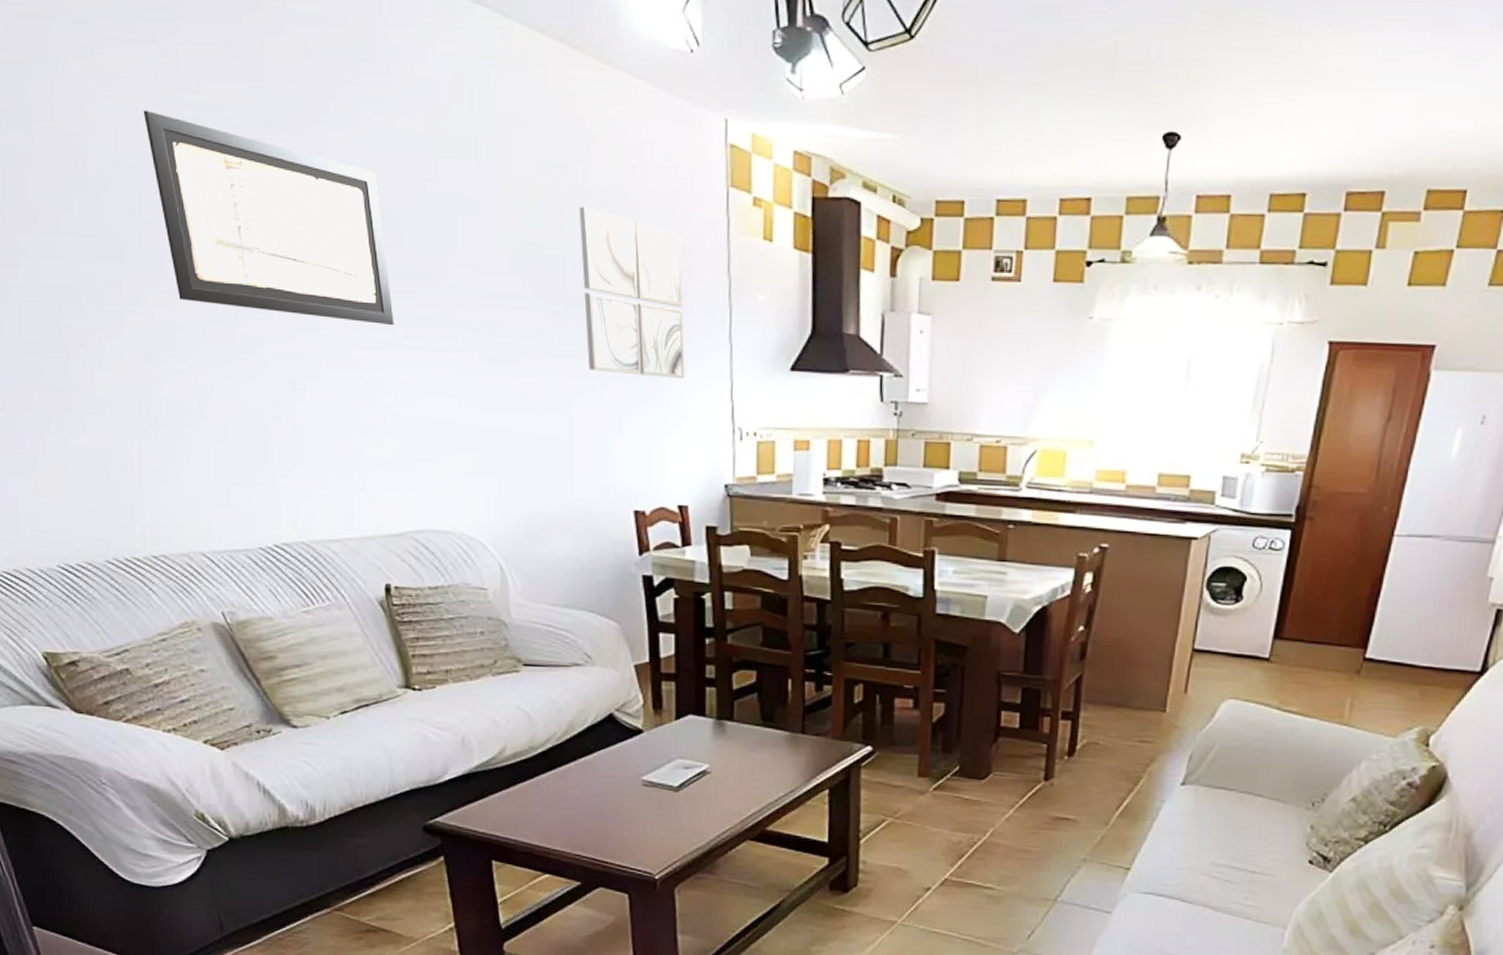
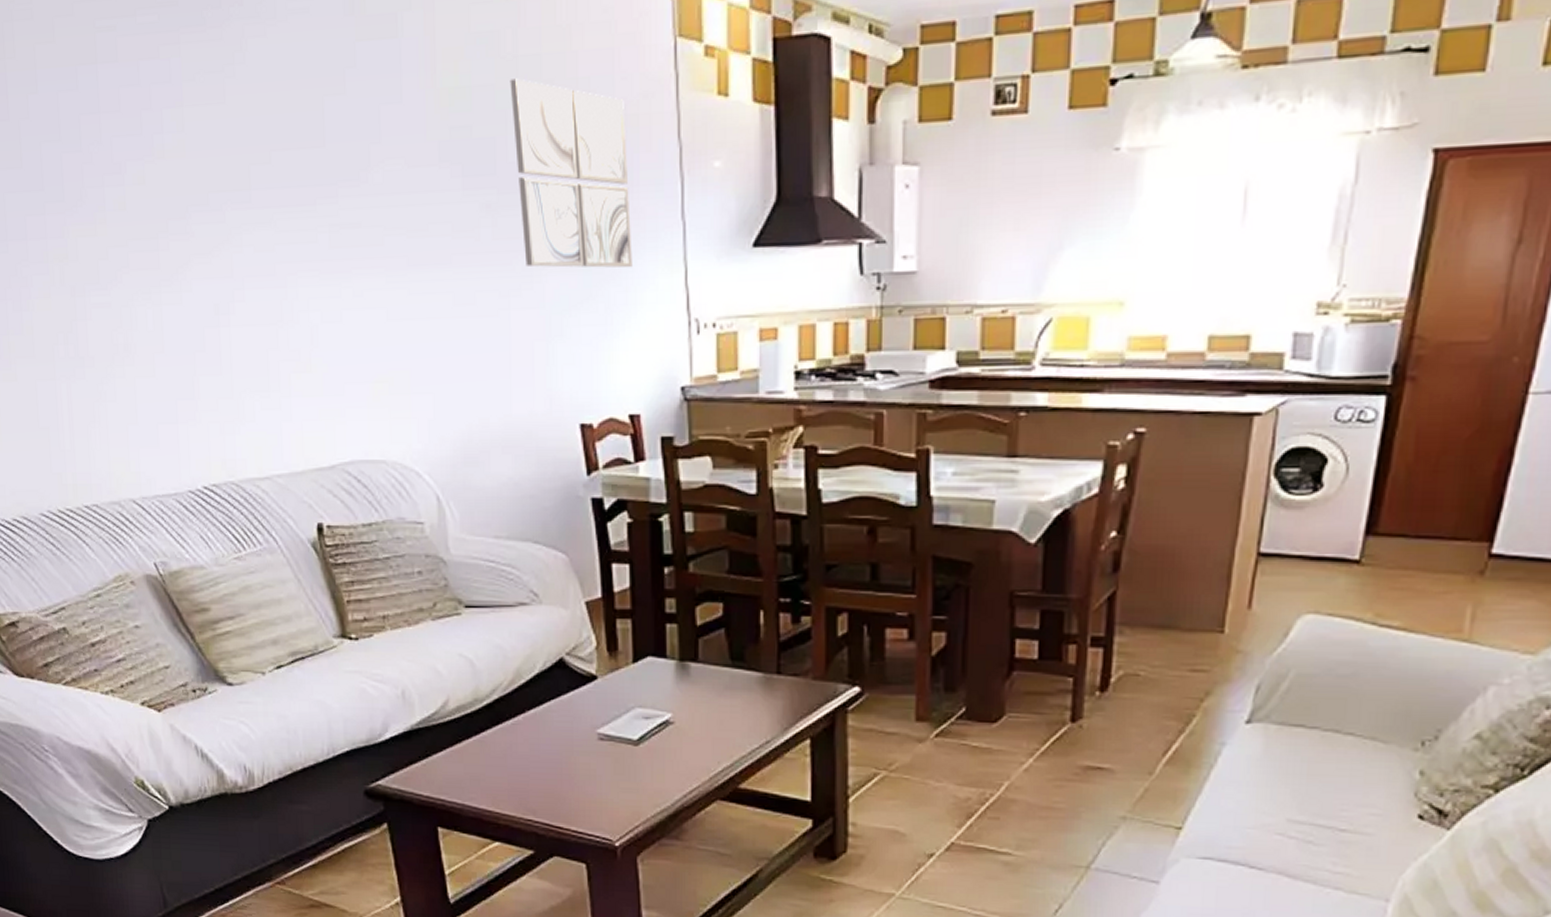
wall art: present [143,110,394,326] -> none [59,25,318,236]

